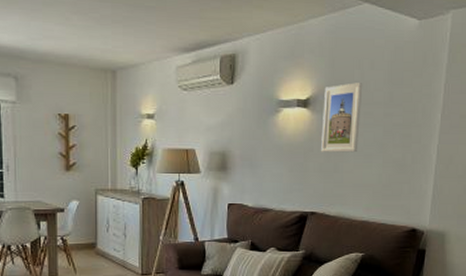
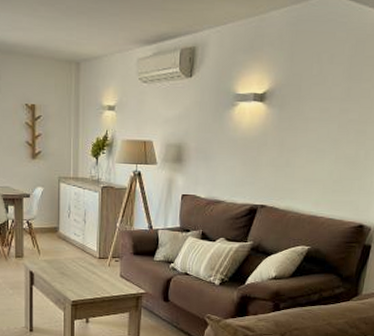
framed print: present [321,83,363,153] -> none [274,77,321,148]

